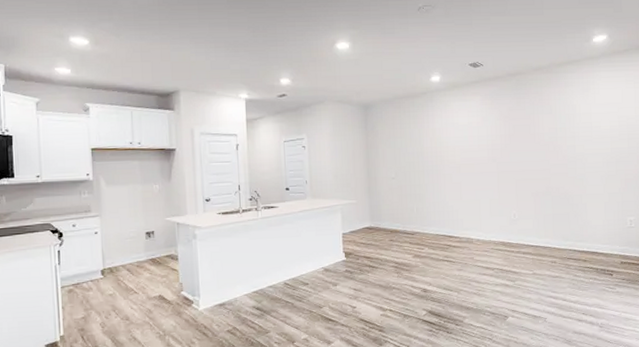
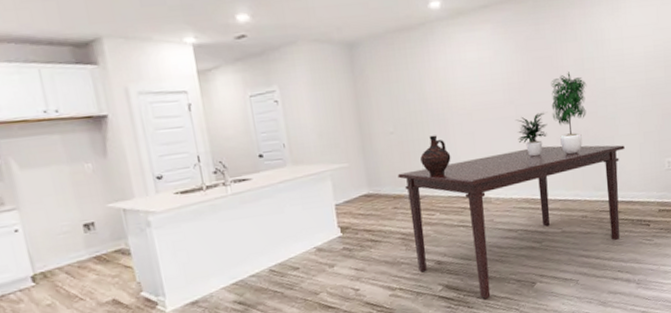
dining table: none [395,198,591,326] -> present [397,145,625,299]
ceramic jug: none [415,182,441,216] -> present [420,135,451,176]
potted plant: none [497,138,559,208] -> present [516,72,587,157]

